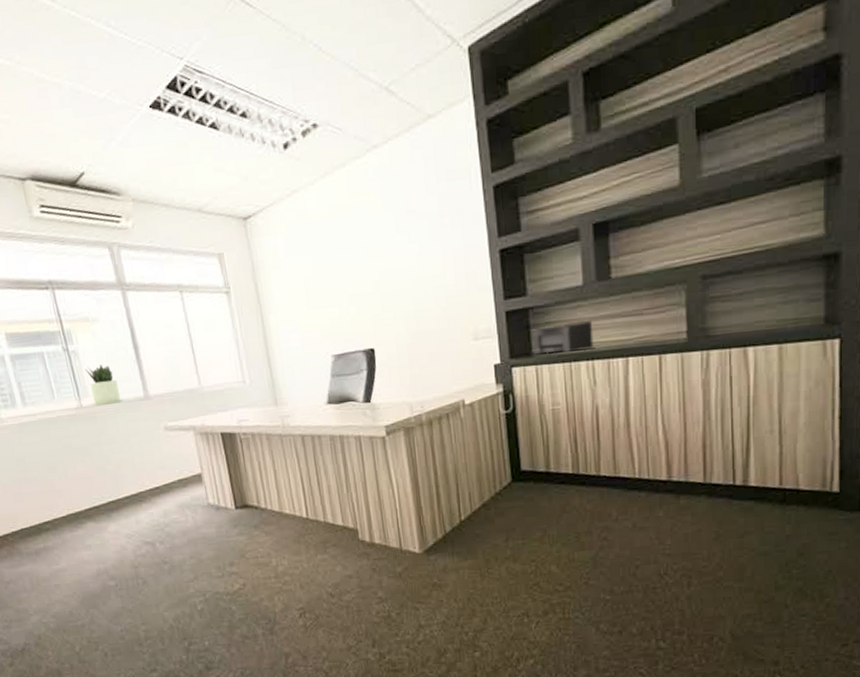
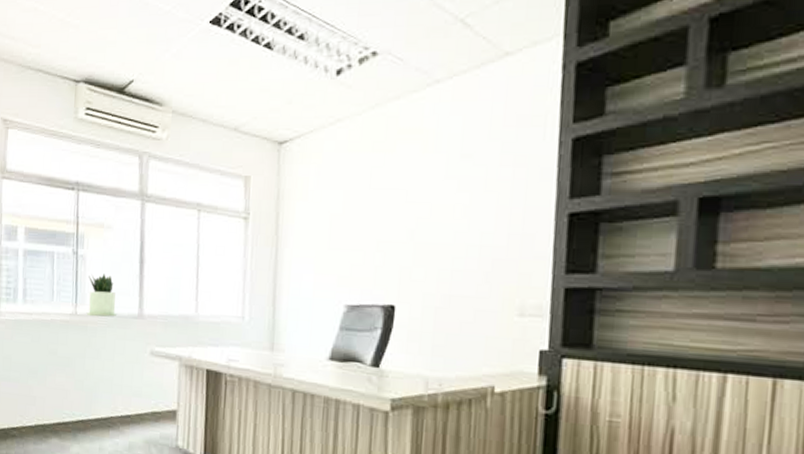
printer: present [529,320,594,355] -> none [589,314,682,354]

